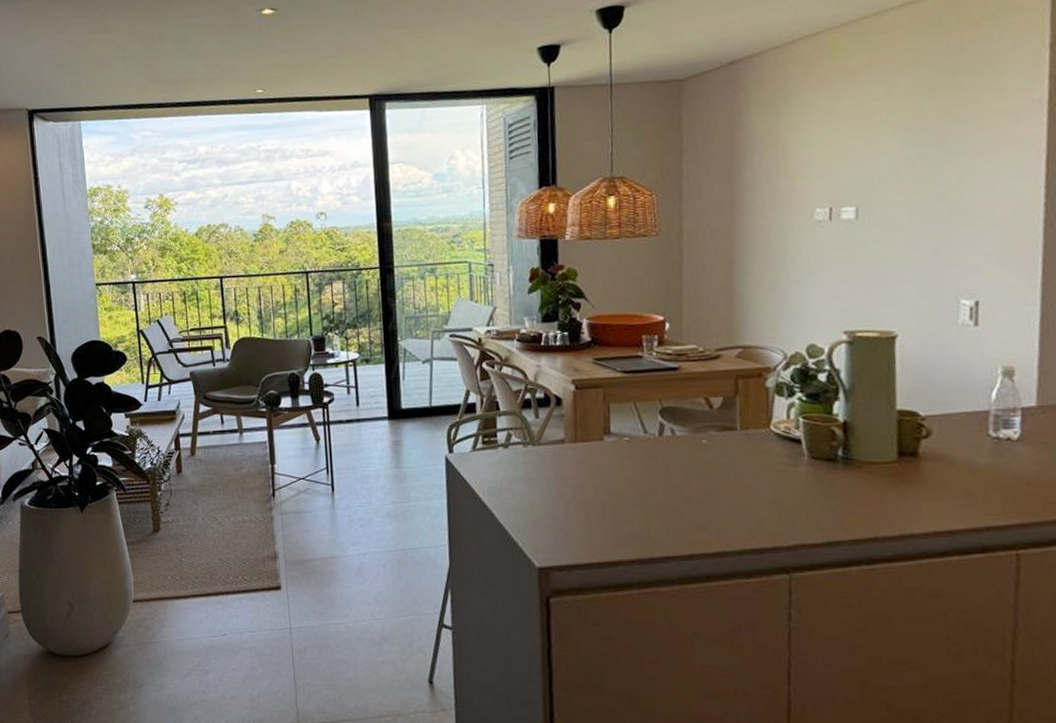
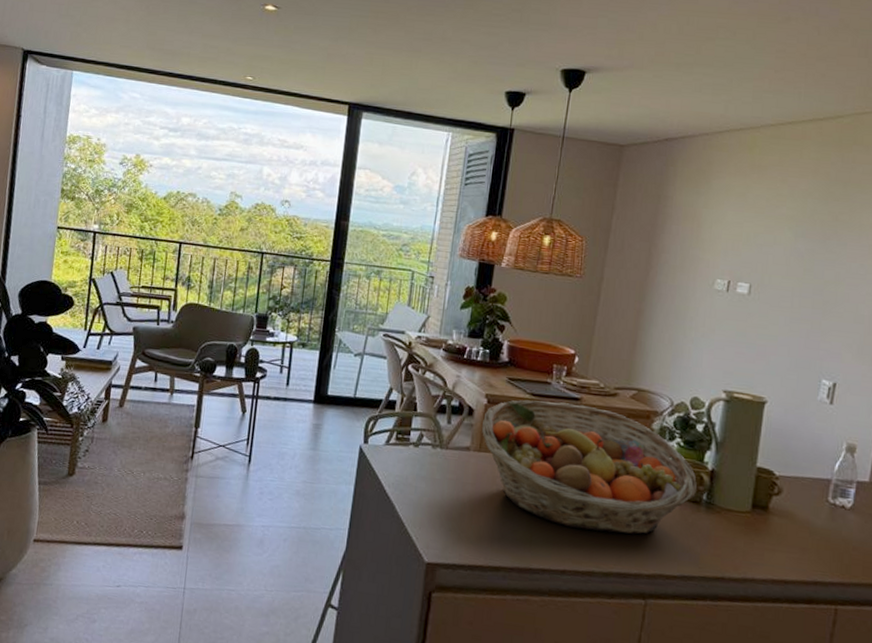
fruit basket: none [574,374,829,508] -> present [482,400,697,534]

